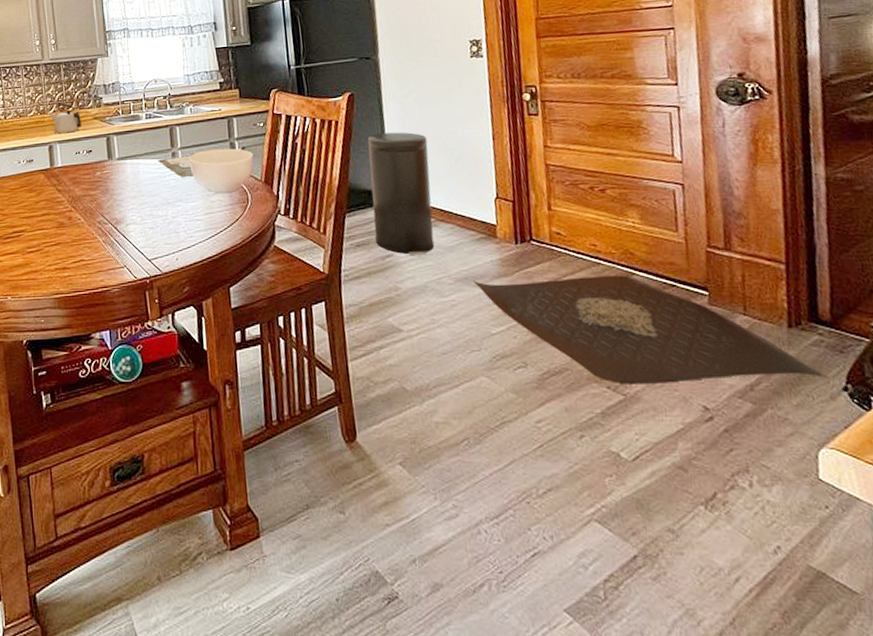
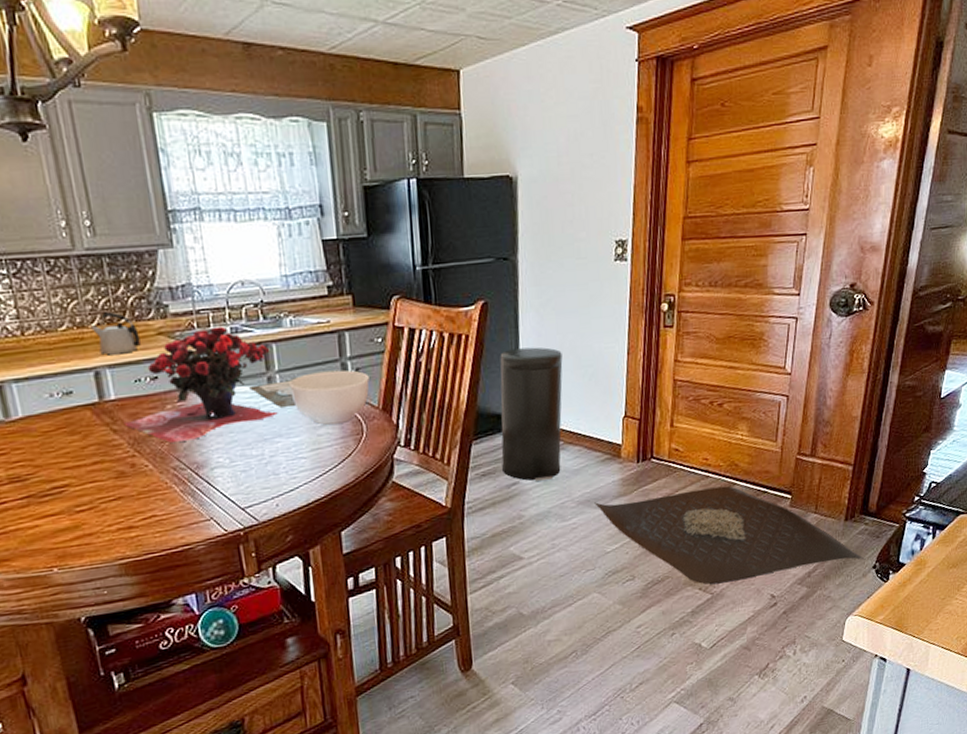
flower arrangement: none [66,113,179,202] -> present [123,326,278,443]

